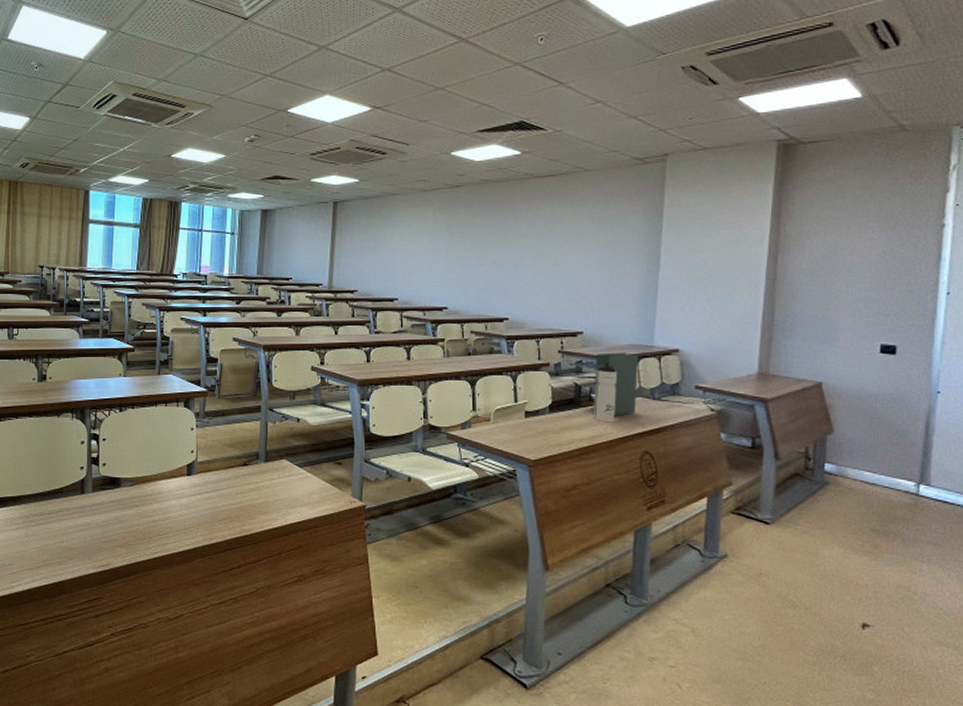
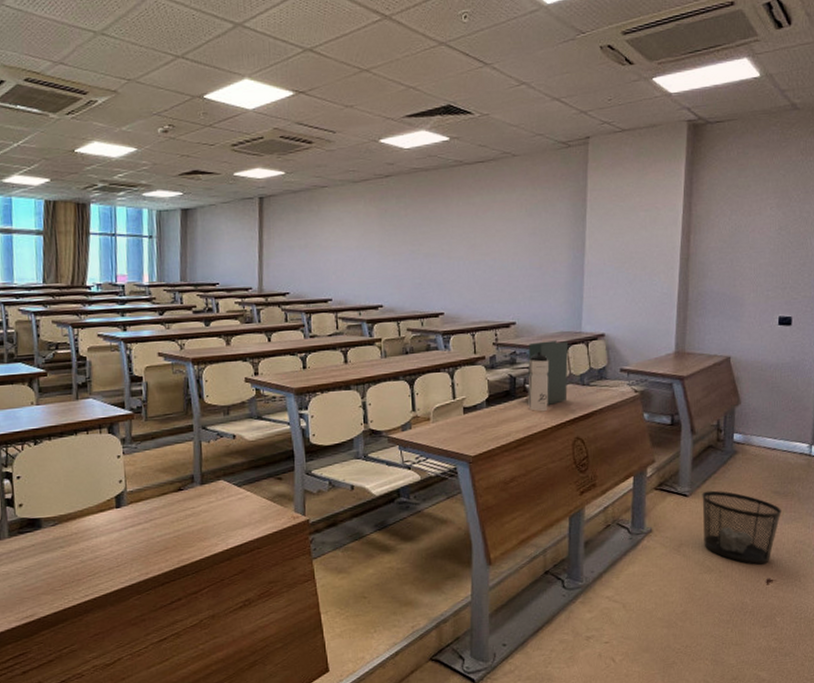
waste bin: none [786,521,881,607] -> present [702,490,781,565]

